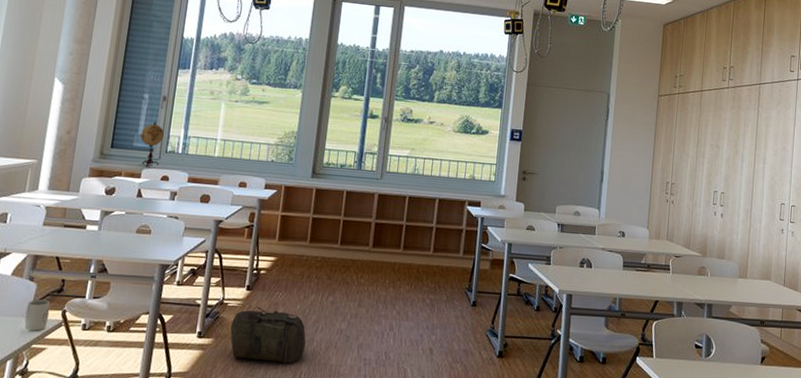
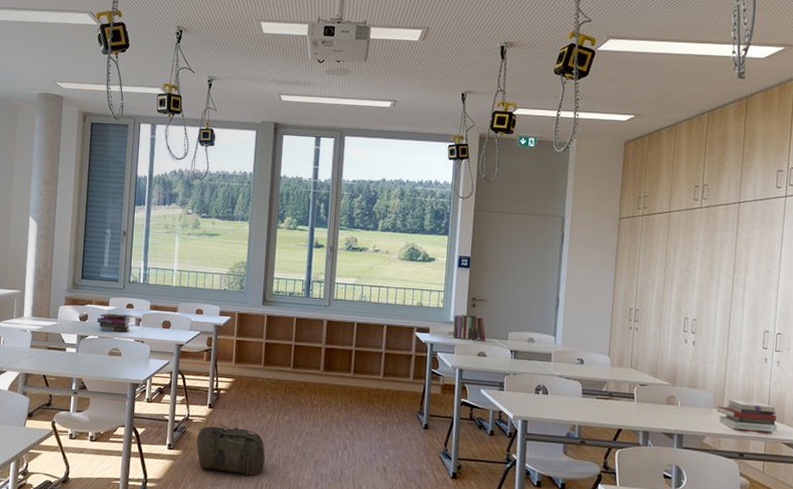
mug: present [24,299,51,331] -> none [22,411,42,439]
books: none [125,186,167,208] -> present [97,313,133,333]
globe: present [140,121,165,168] -> none [106,254,127,297]
books: none [503,187,535,215] -> present [452,314,486,341]
books: none [741,269,793,301] -> present [716,399,778,434]

